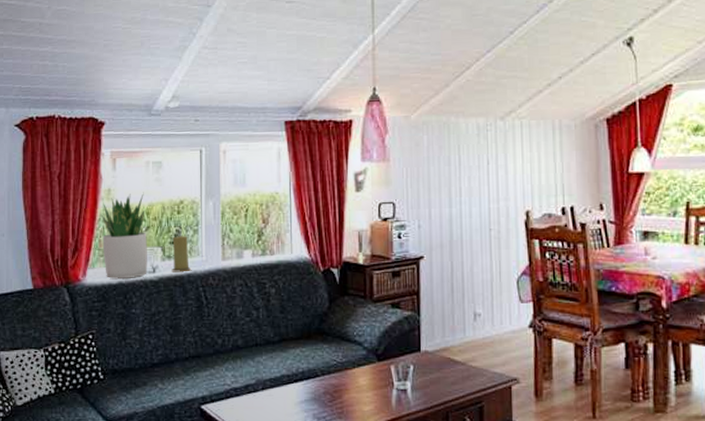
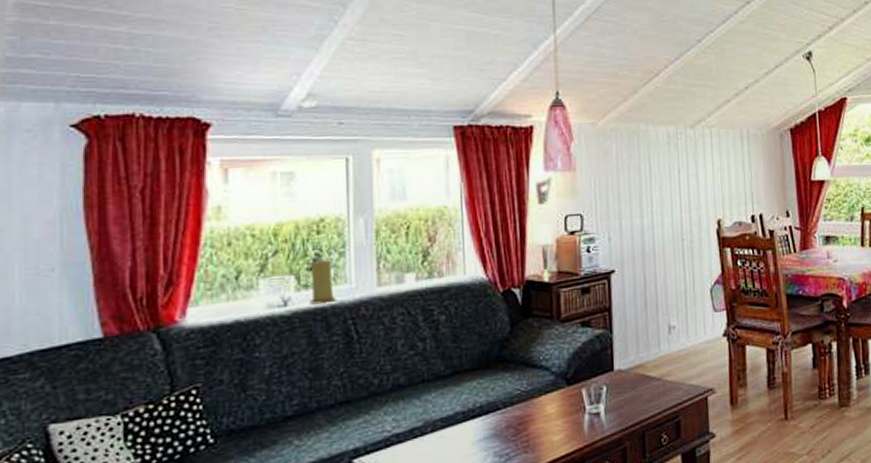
planter: present [101,192,147,279] -> none [207,209,276,317]

